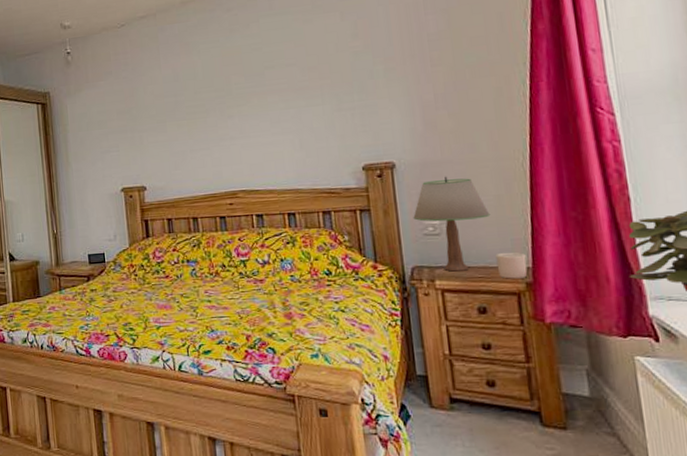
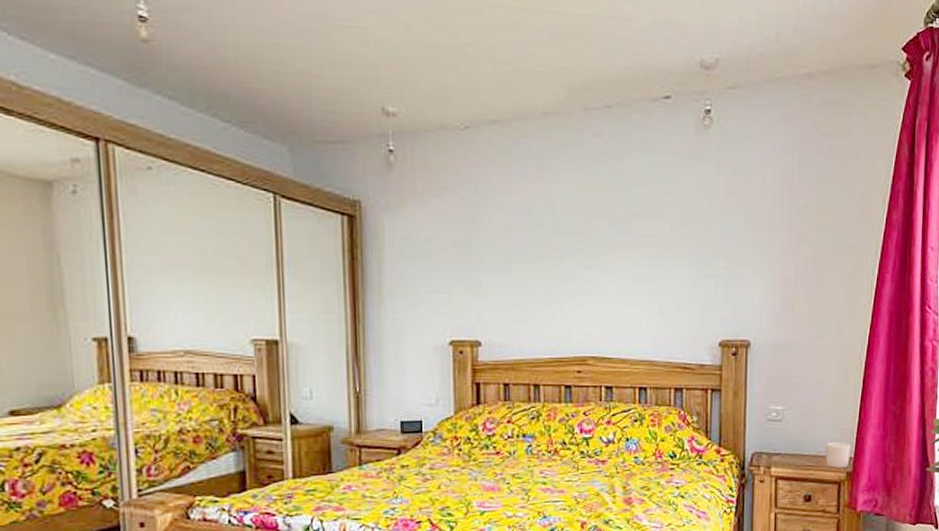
table lamp: present [413,176,491,272] -> none [760,360,827,459]

